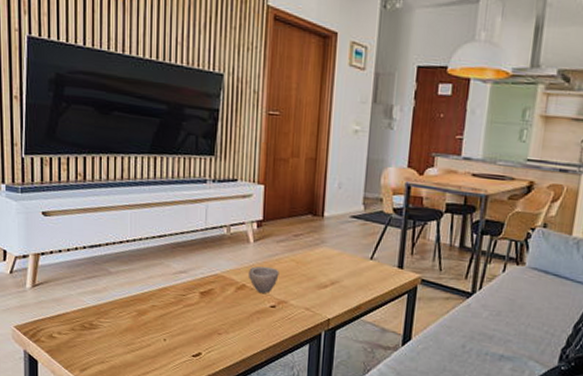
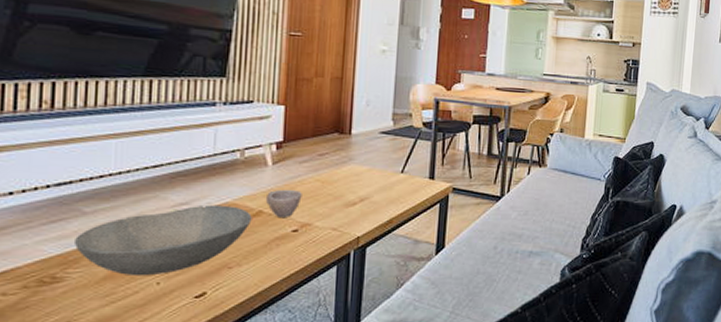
bowl: none [105,274,237,333] -> present [75,204,252,276]

